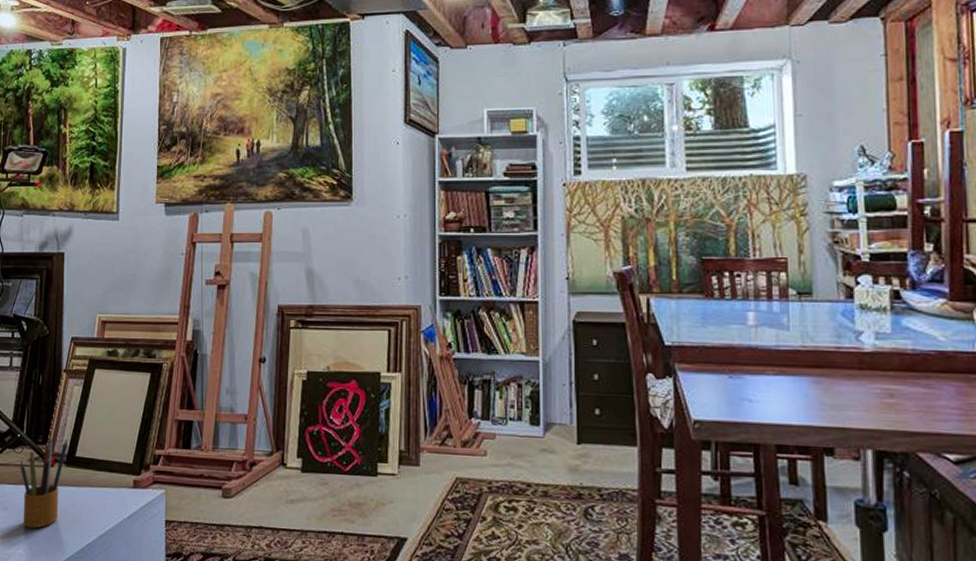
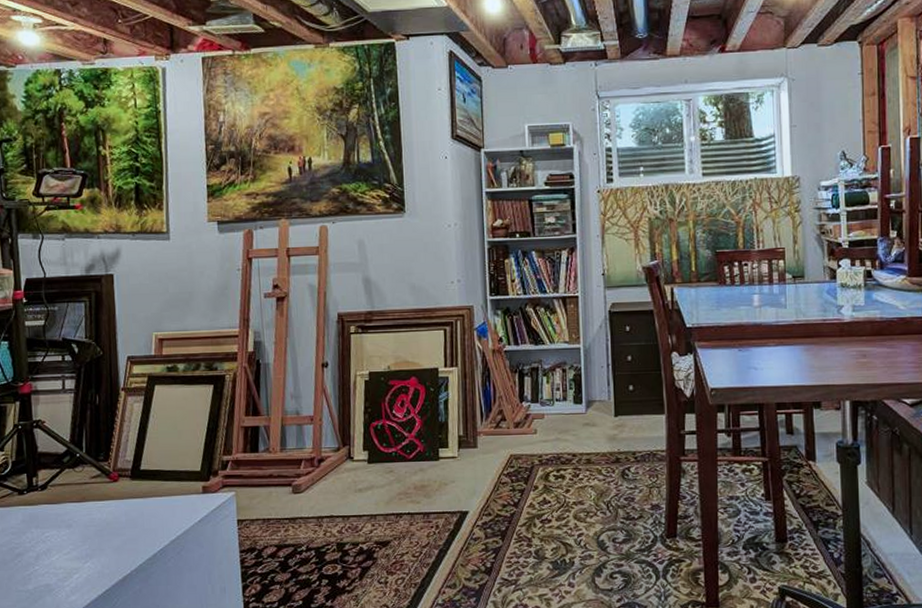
pencil box: present [20,437,67,529] -> none [82,453,131,542]

